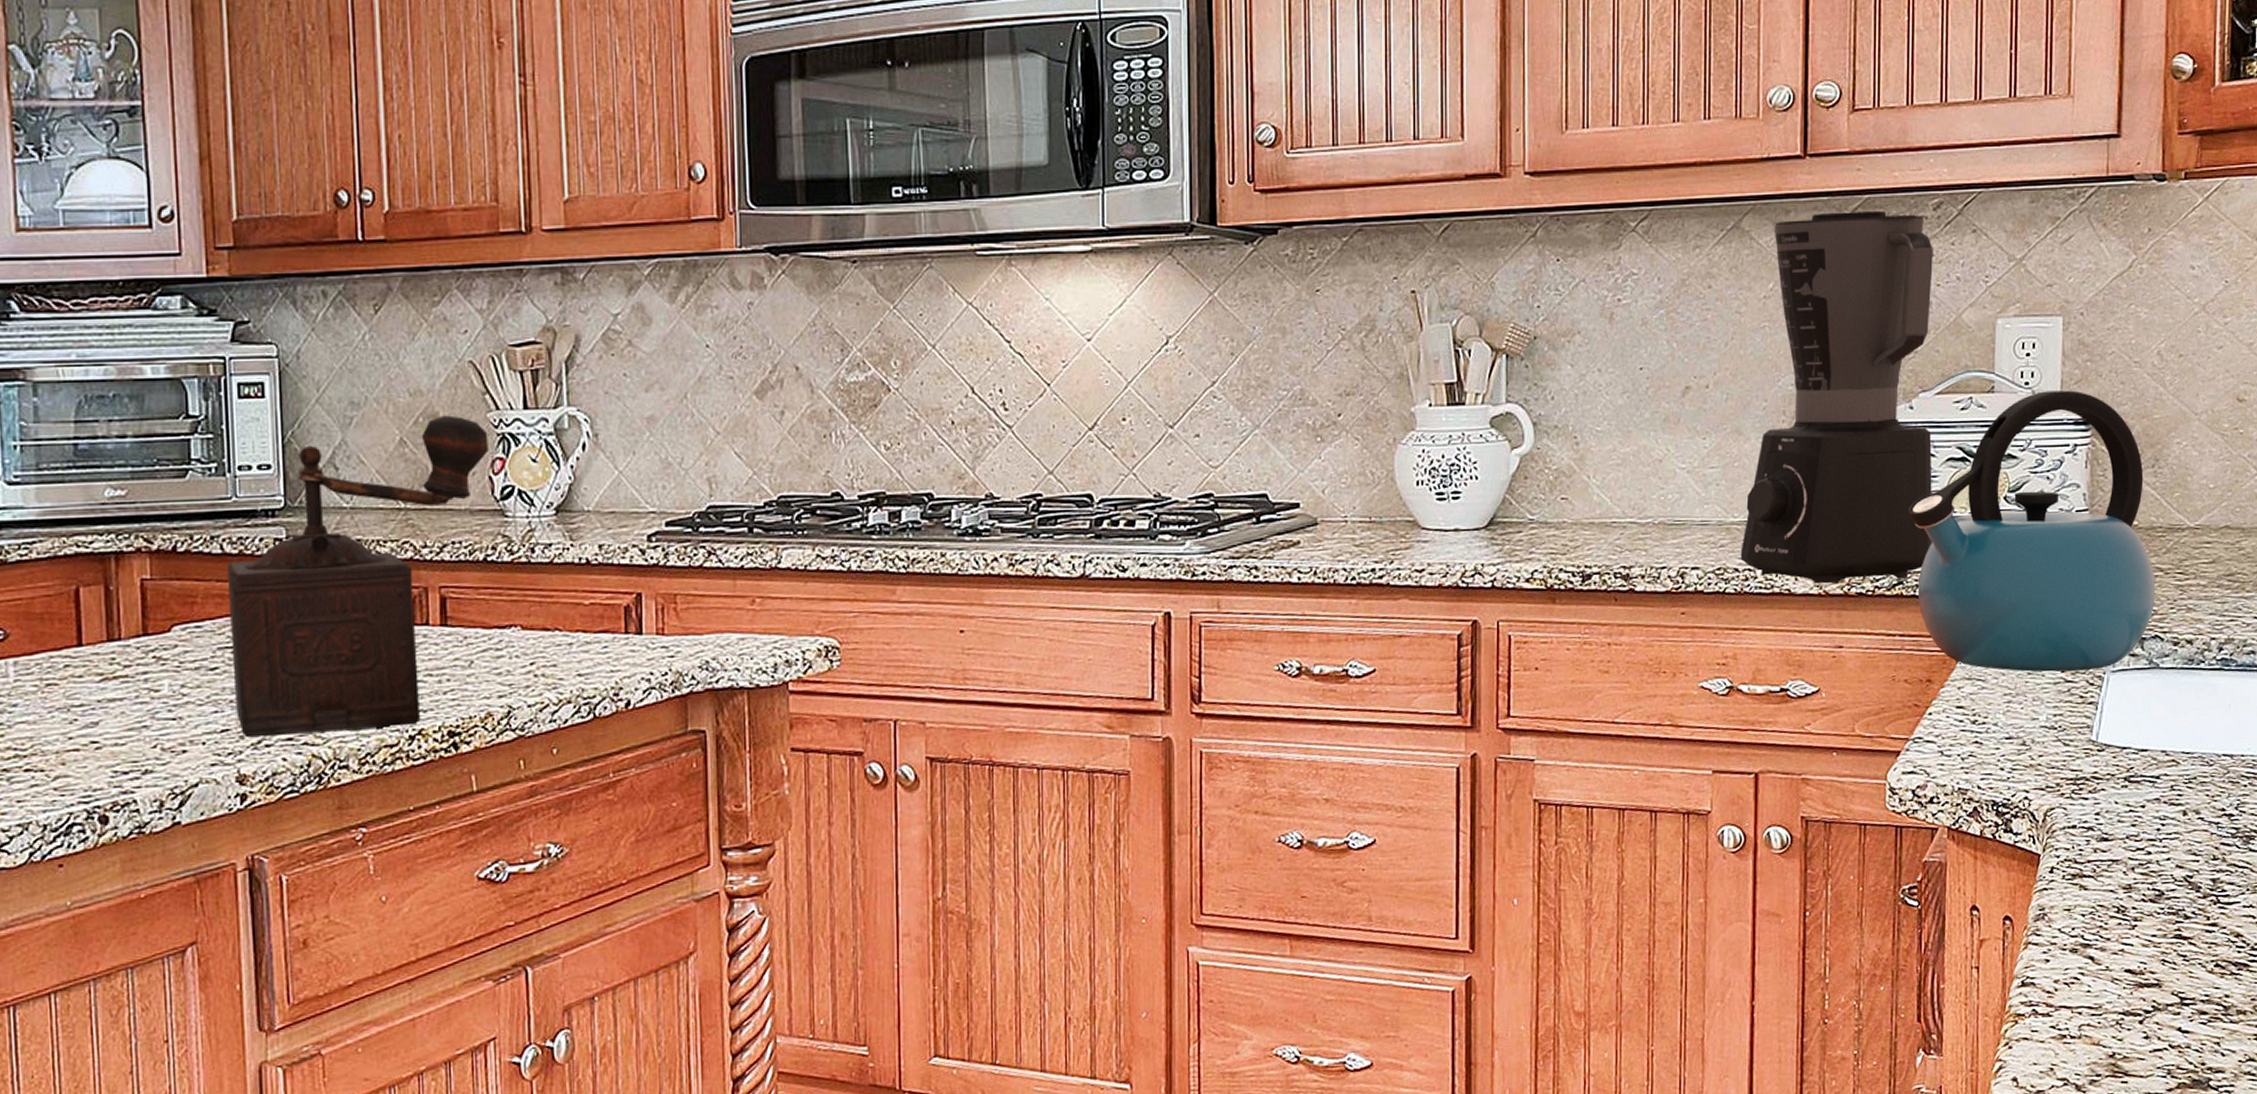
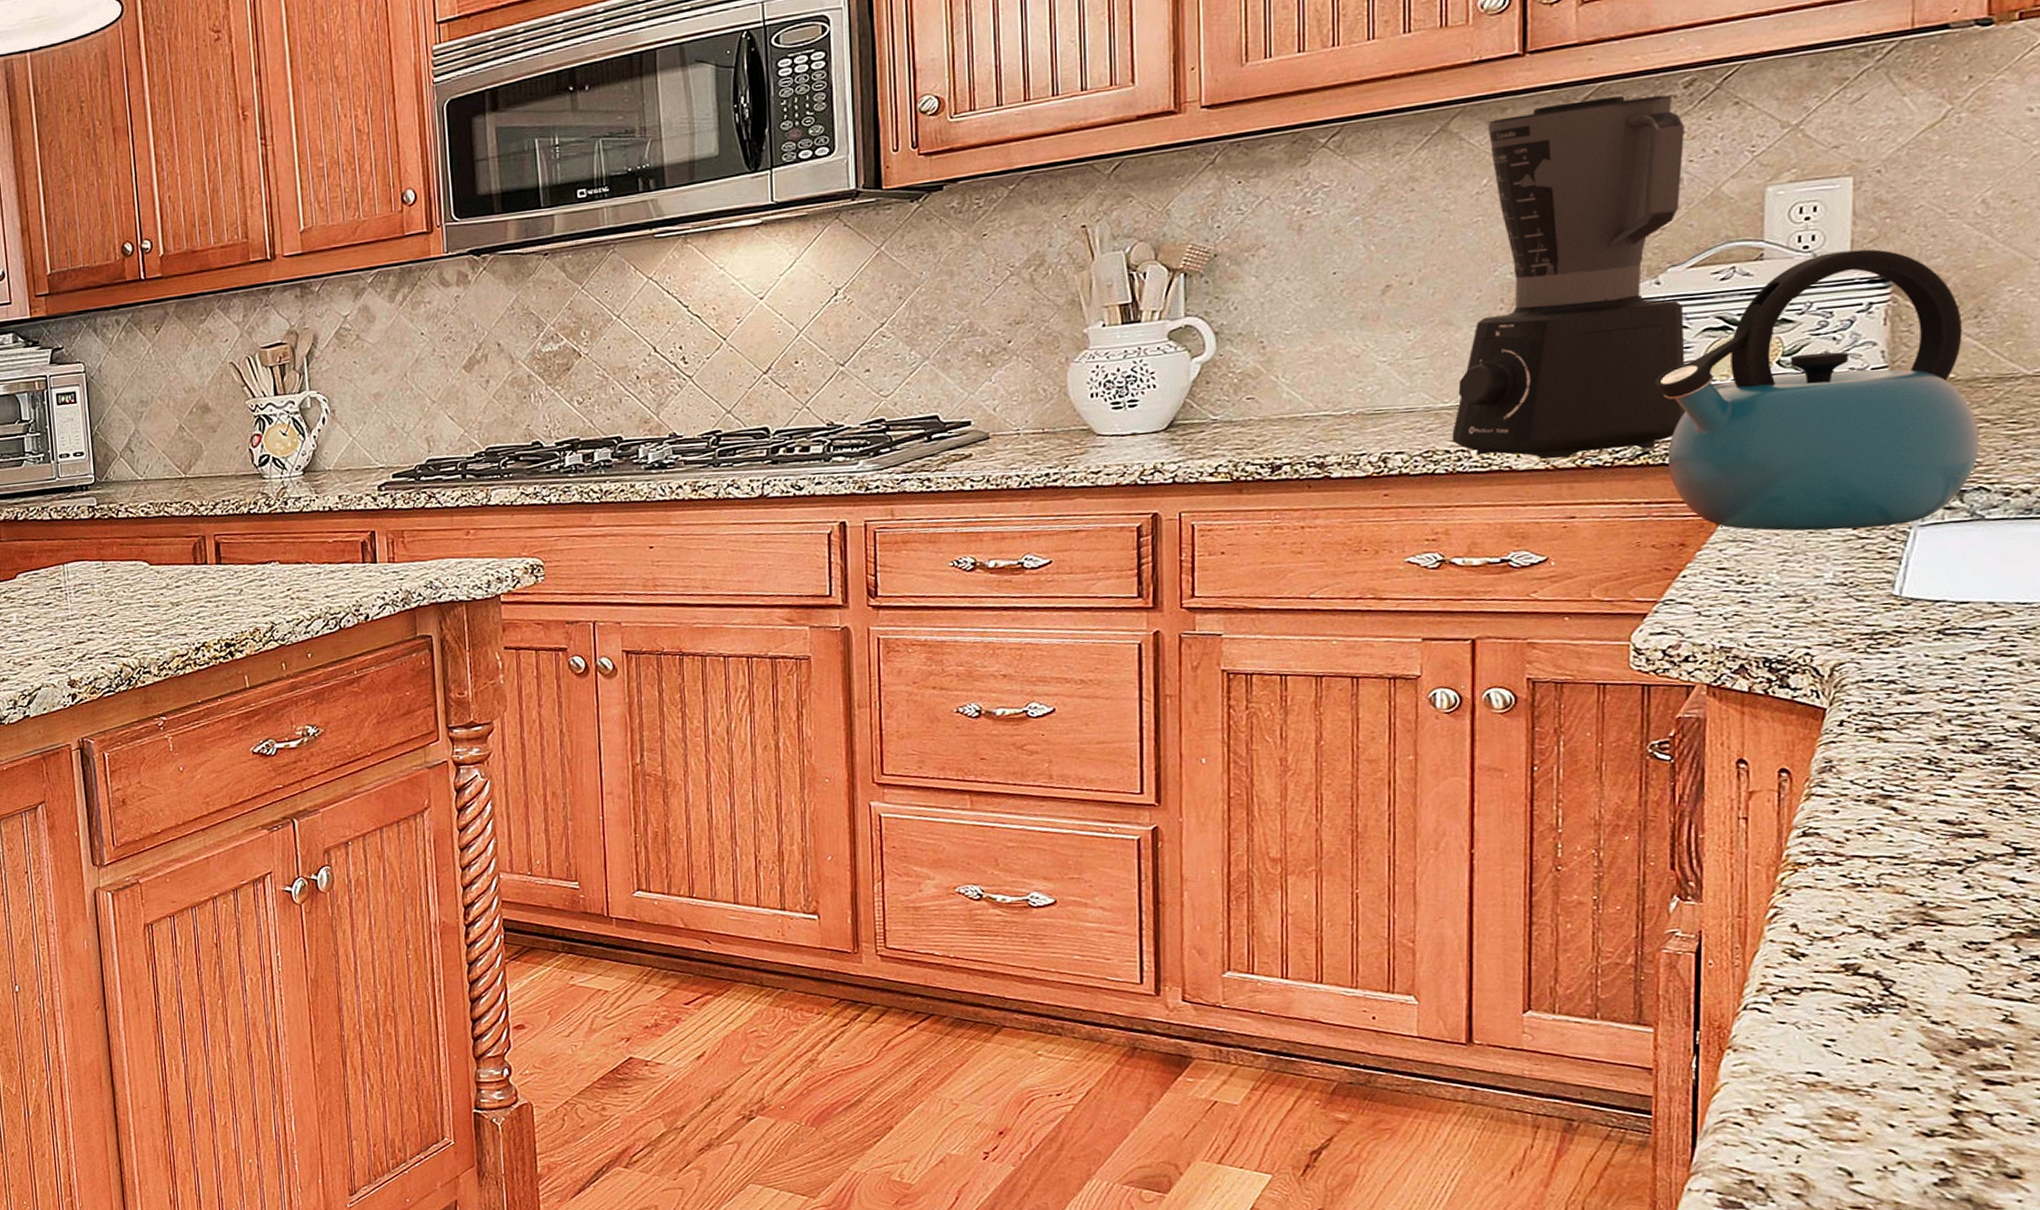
coffee grinder: present [226,415,489,738] -> none [54,405,248,653]

